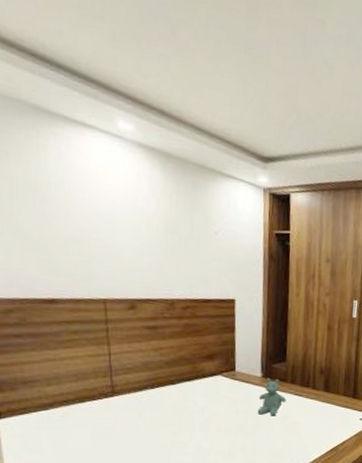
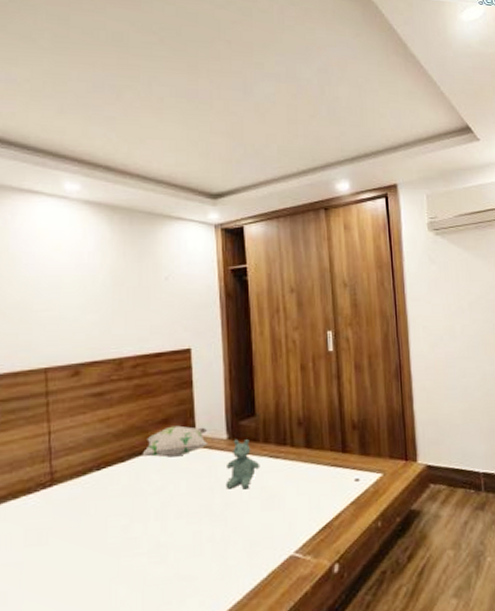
decorative pillow: none [189,361,245,386] -> present [142,425,208,458]

